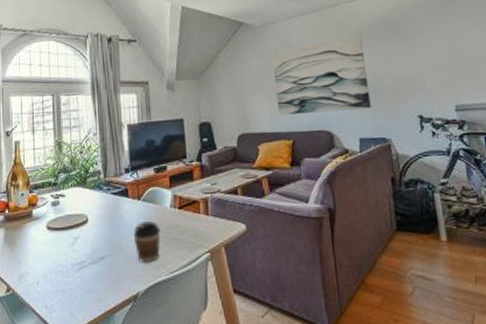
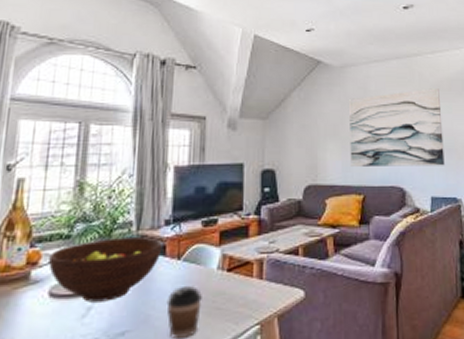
fruit bowl: none [44,183,126,234] -> present [48,237,163,303]

